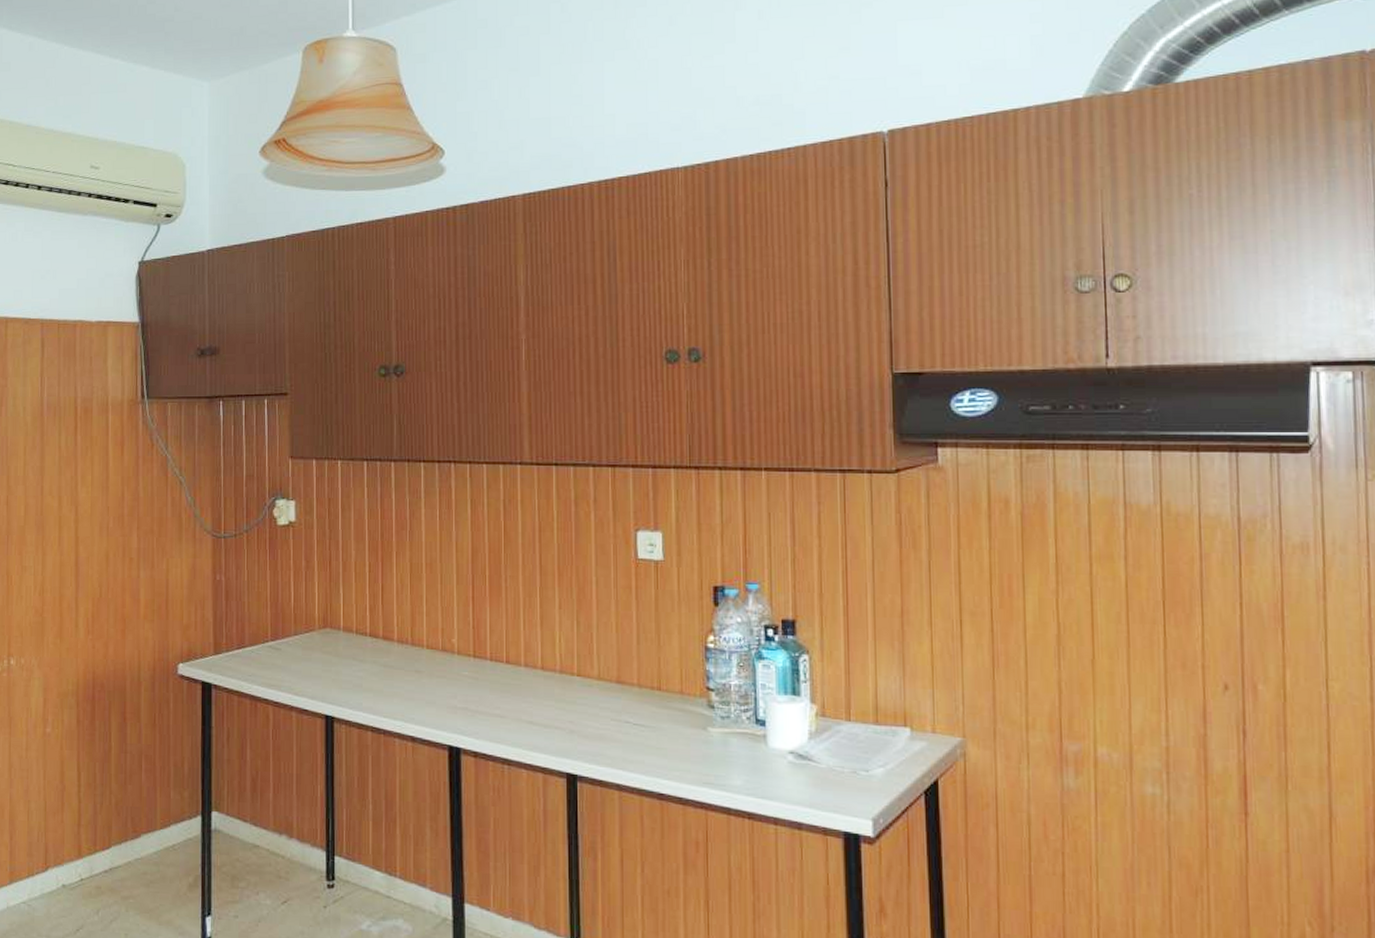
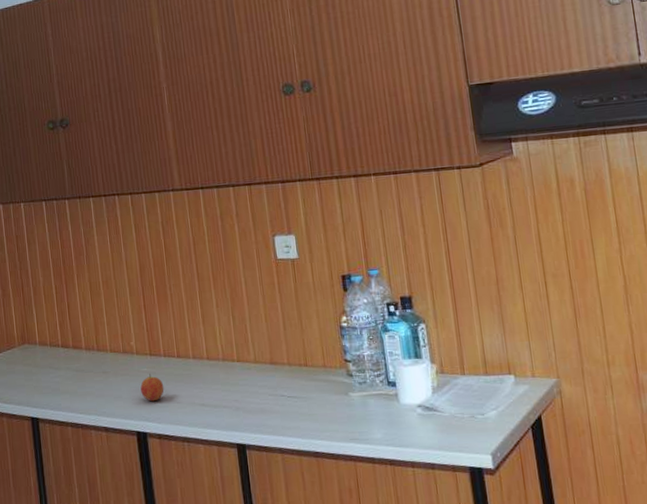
fruit: none [459,678,487,713] -> present [140,373,164,402]

